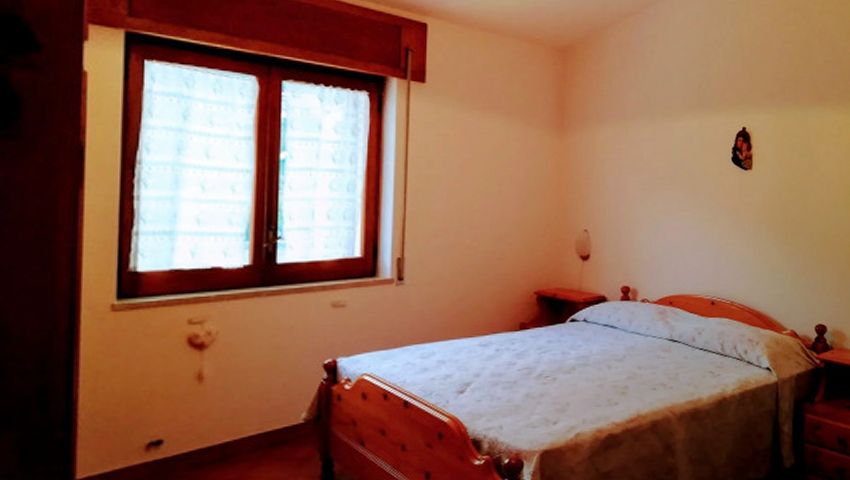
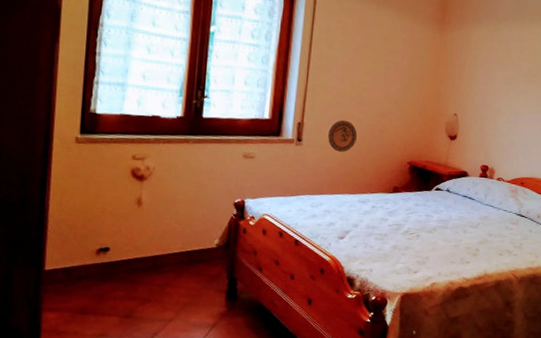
decorative plate: none [436,249,472,288] -> present [328,120,358,152]

